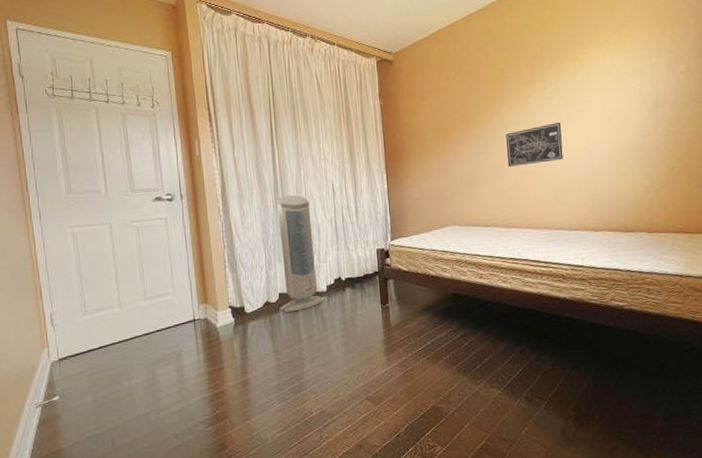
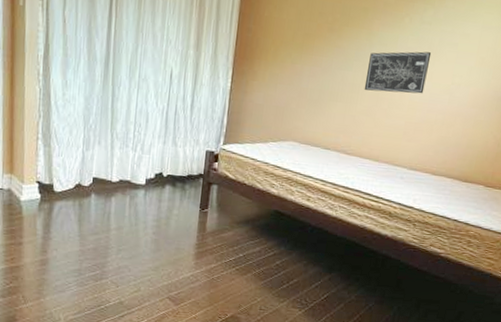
air purifier: present [277,195,325,313] -> none [91,72,142,200]

